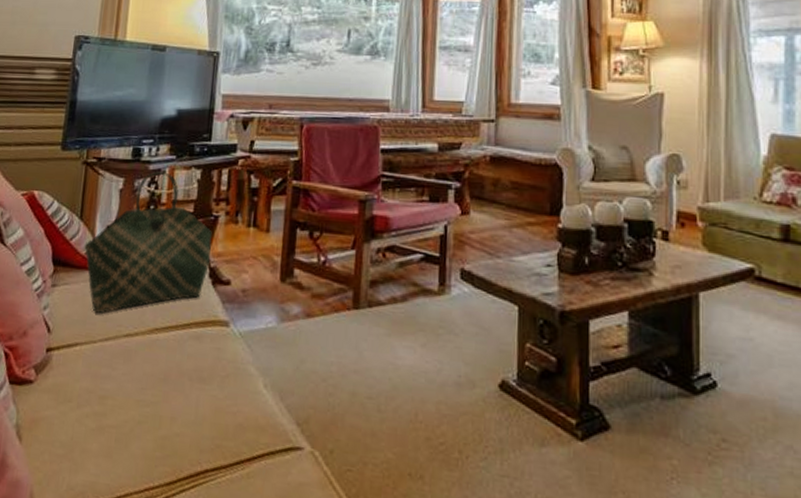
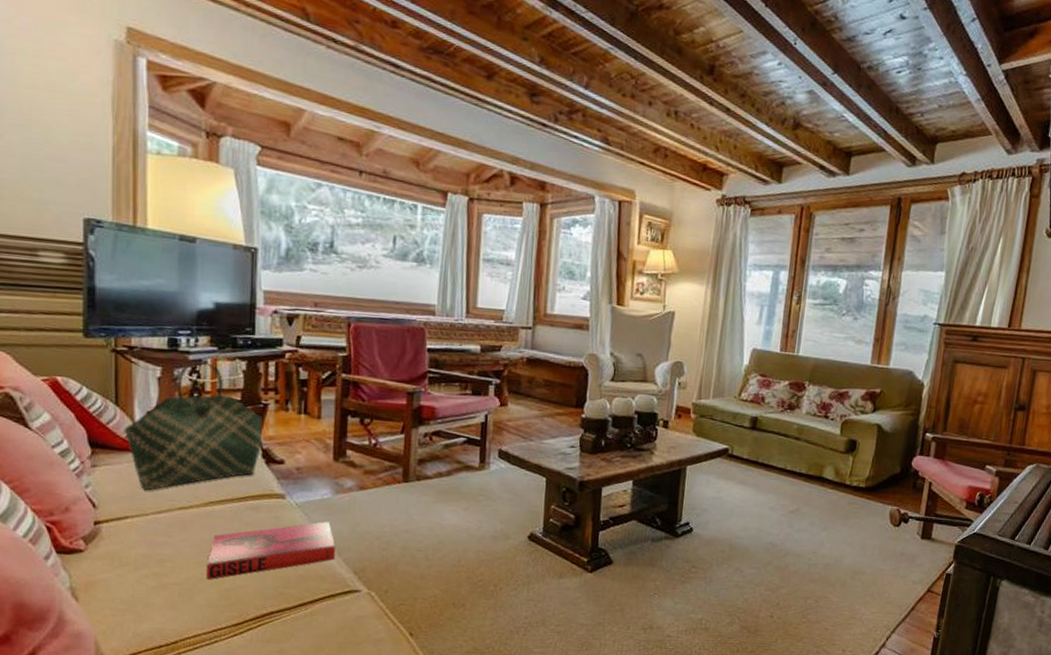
hardback book: none [144,356,278,424] -> present [207,522,335,580]

